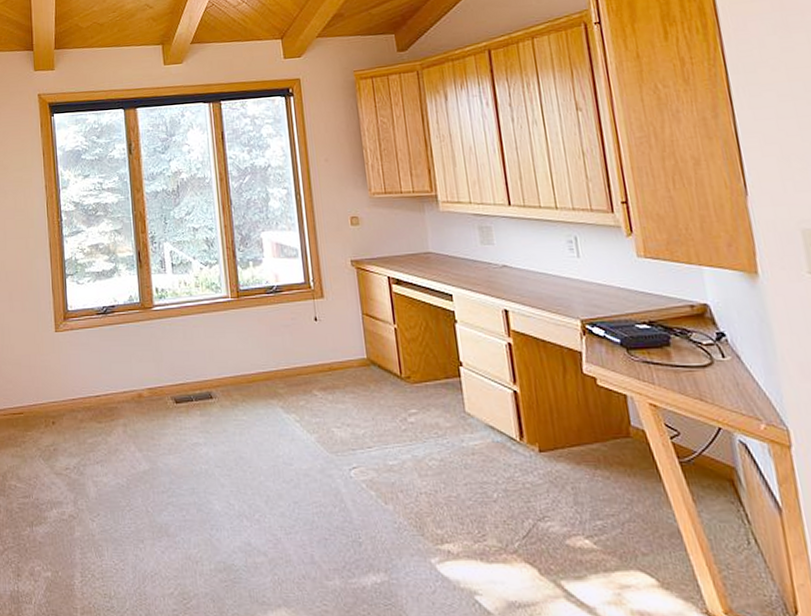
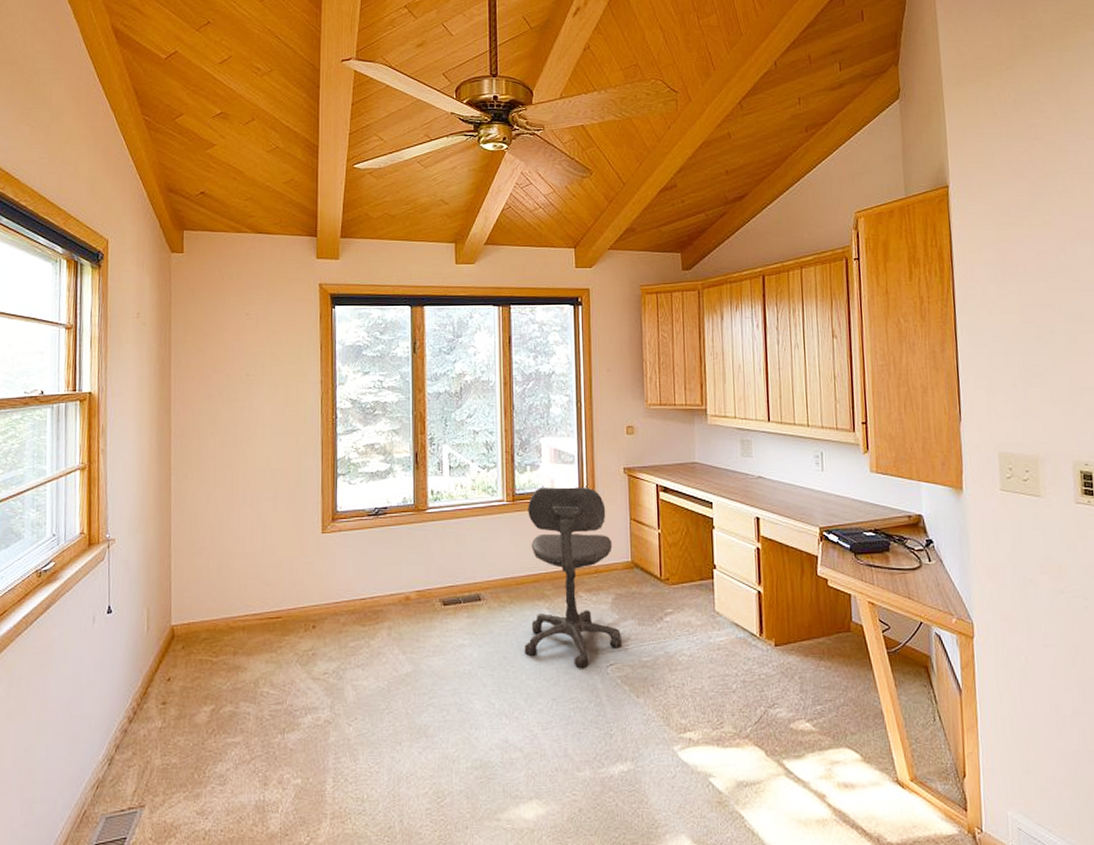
office chair: none [253,281,365,472] -> present [524,487,623,669]

